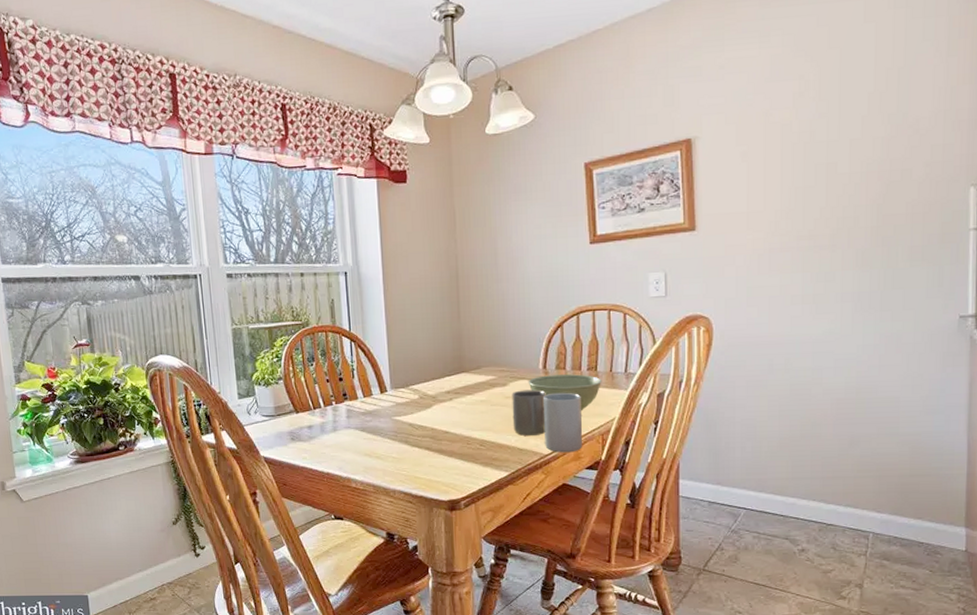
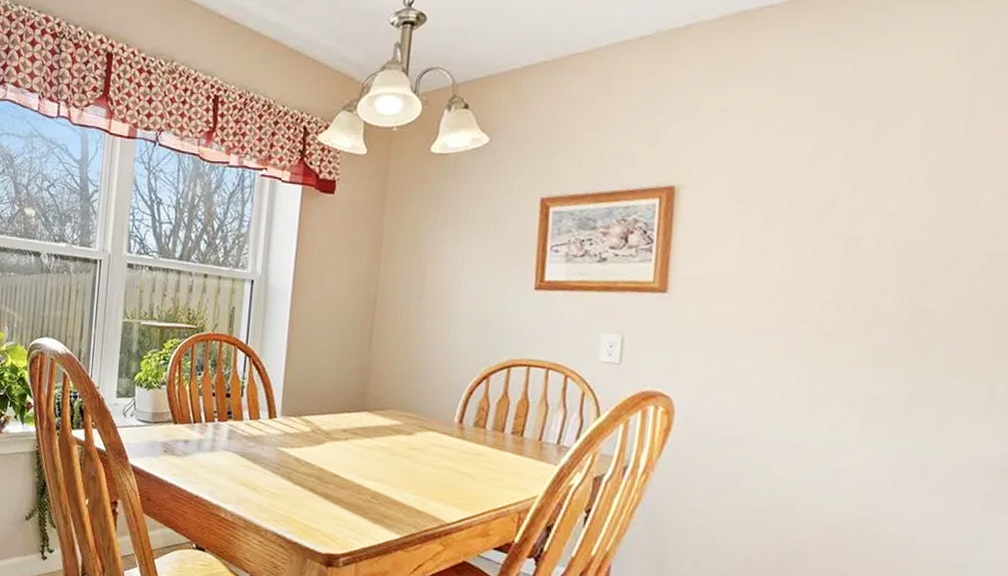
mug: present [512,389,546,436] -> none [413,443,458,499]
bowl: present [528,374,601,412] -> none [438,430,527,481]
cup: present [544,392,582,453] -> none [448,453,500,527]

